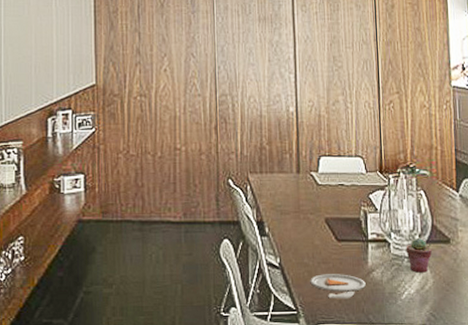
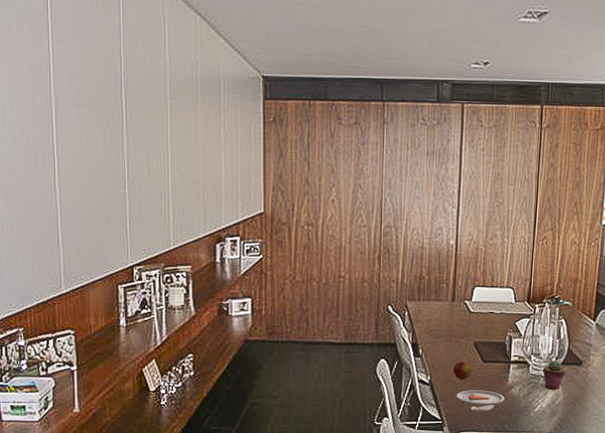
apple: none [305,241,326,263] -> present [453,362,472,380]

